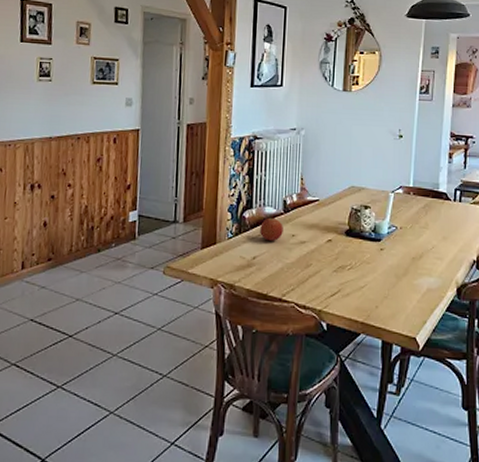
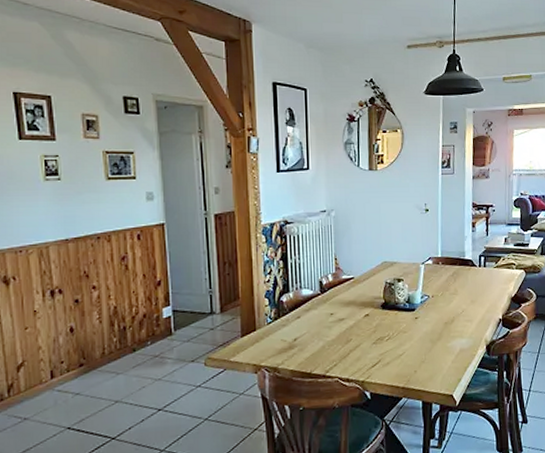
fruit: present [260,217,283,241] -> none [299,299,322,322]

